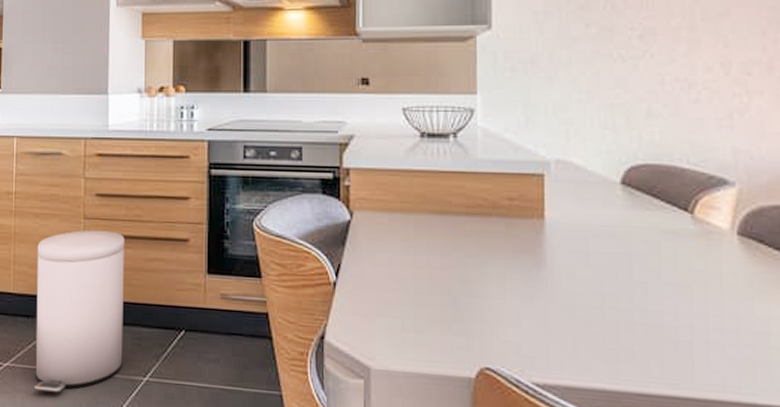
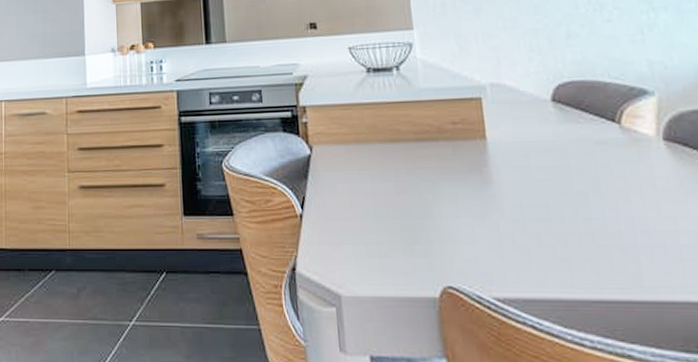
pedal bin: present [34,230,124,394] -> none [26,182,110,345]

